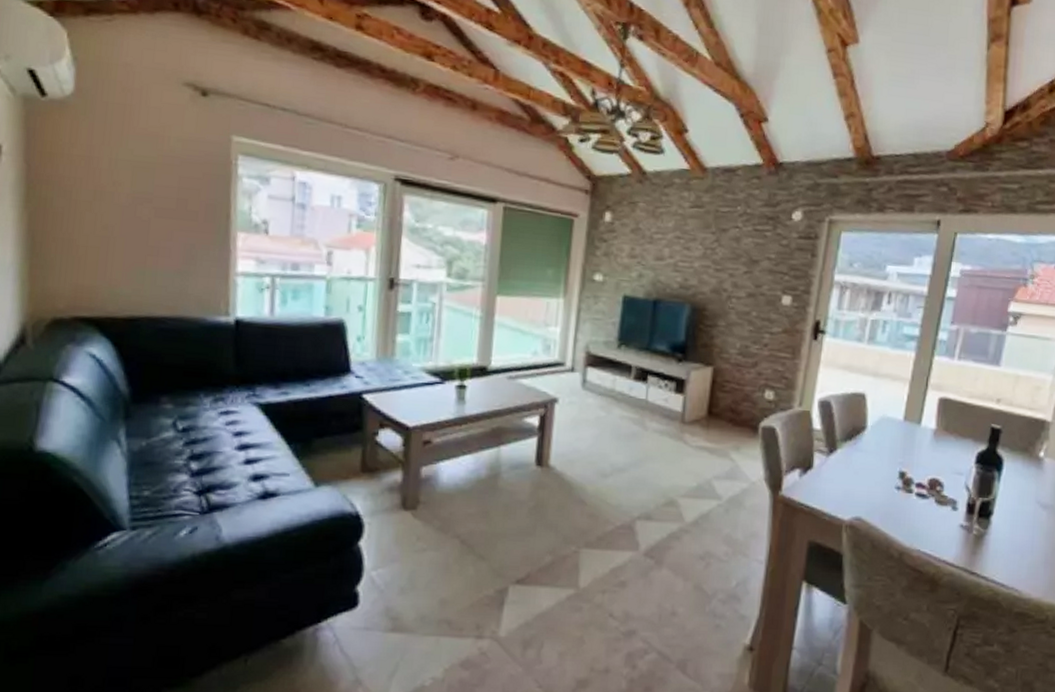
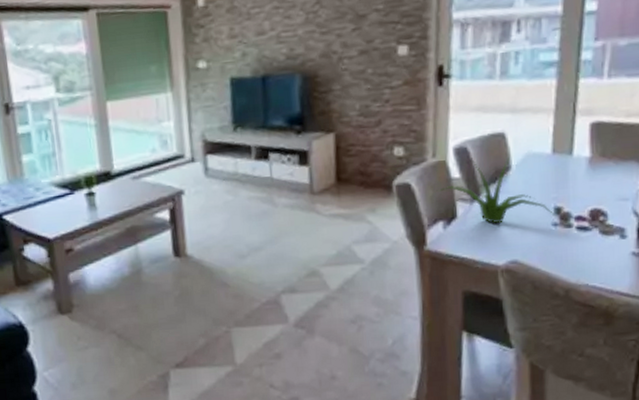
plant: none [798,415,899,480] -> present [436,157,555,224]

